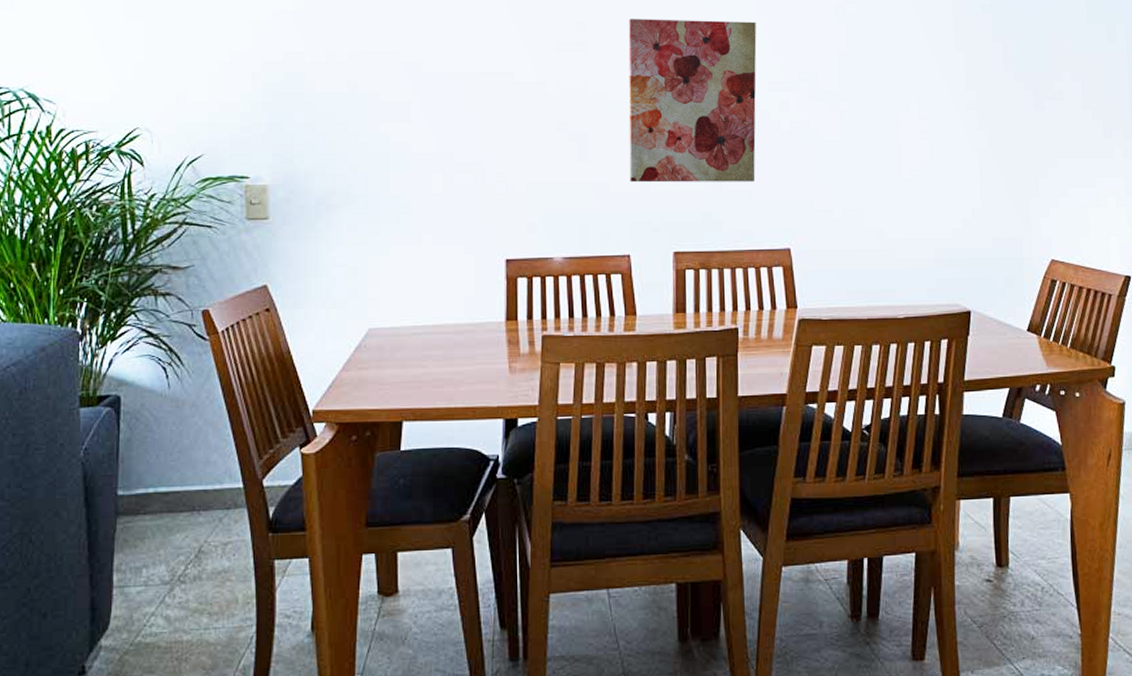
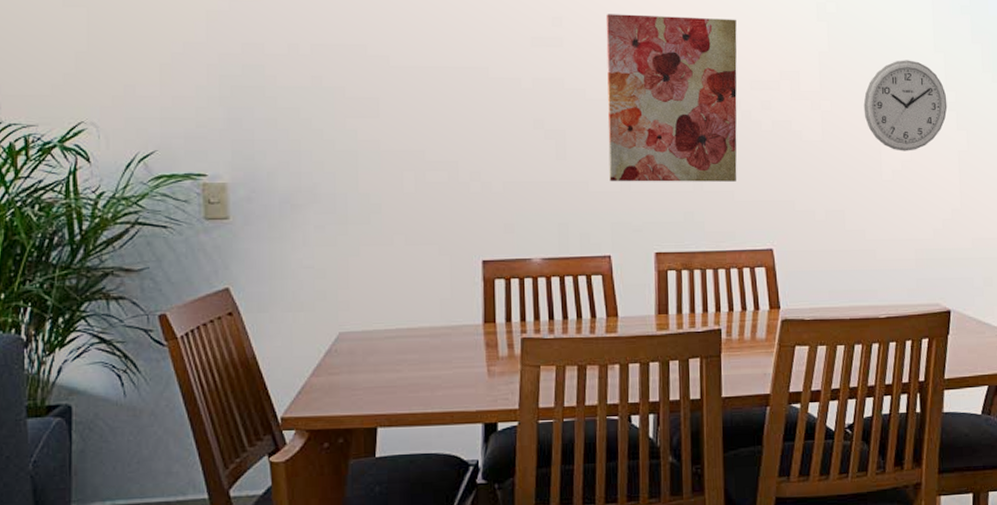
wall clock: none [882,59,968,151] -> present [863,60,948,151]

